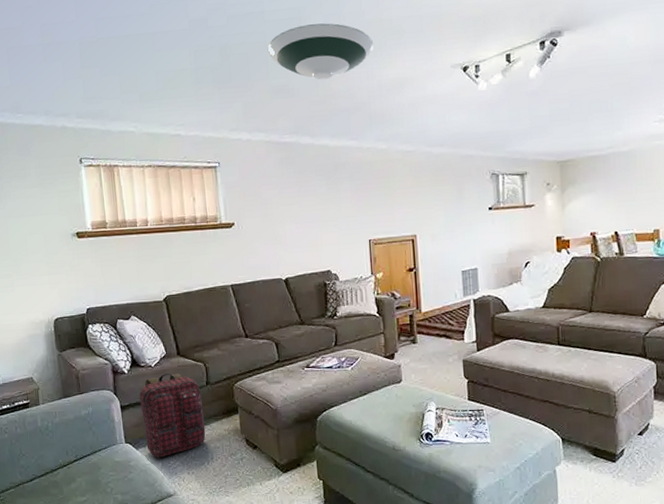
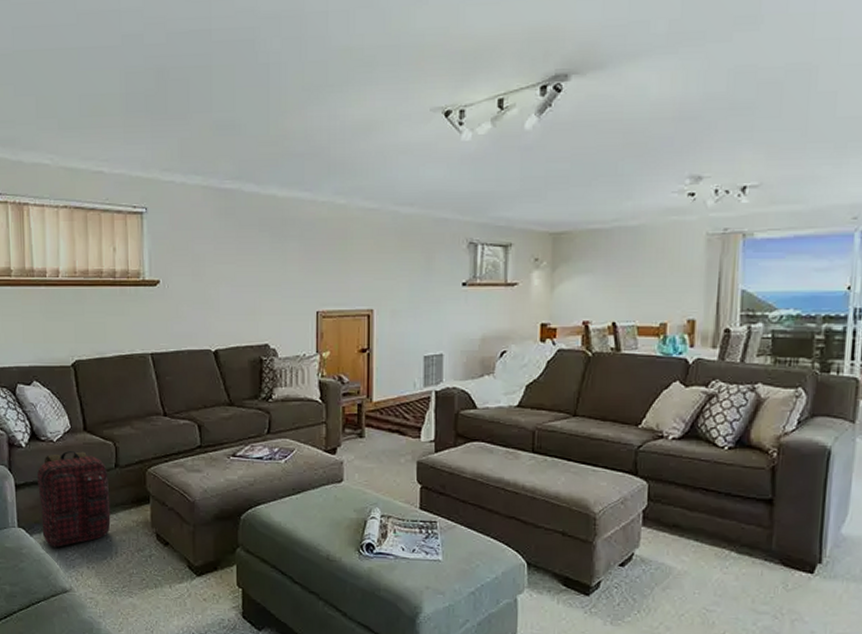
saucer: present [267,23,374,80] -> none [212,48,340,117]

